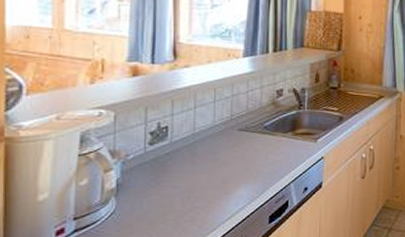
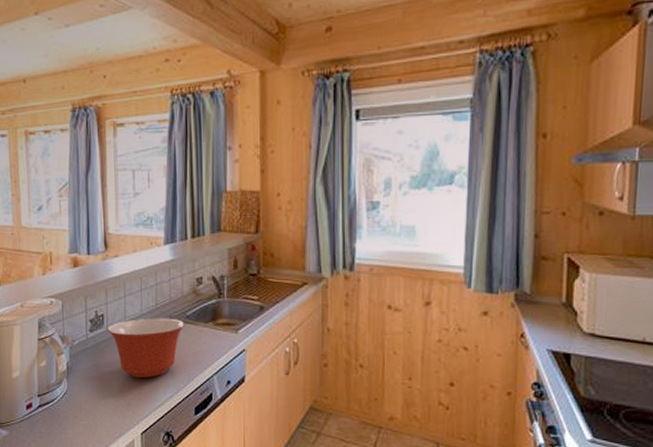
mixing bowl: none [172,129,263,191] -> present [107,318,185,378]

